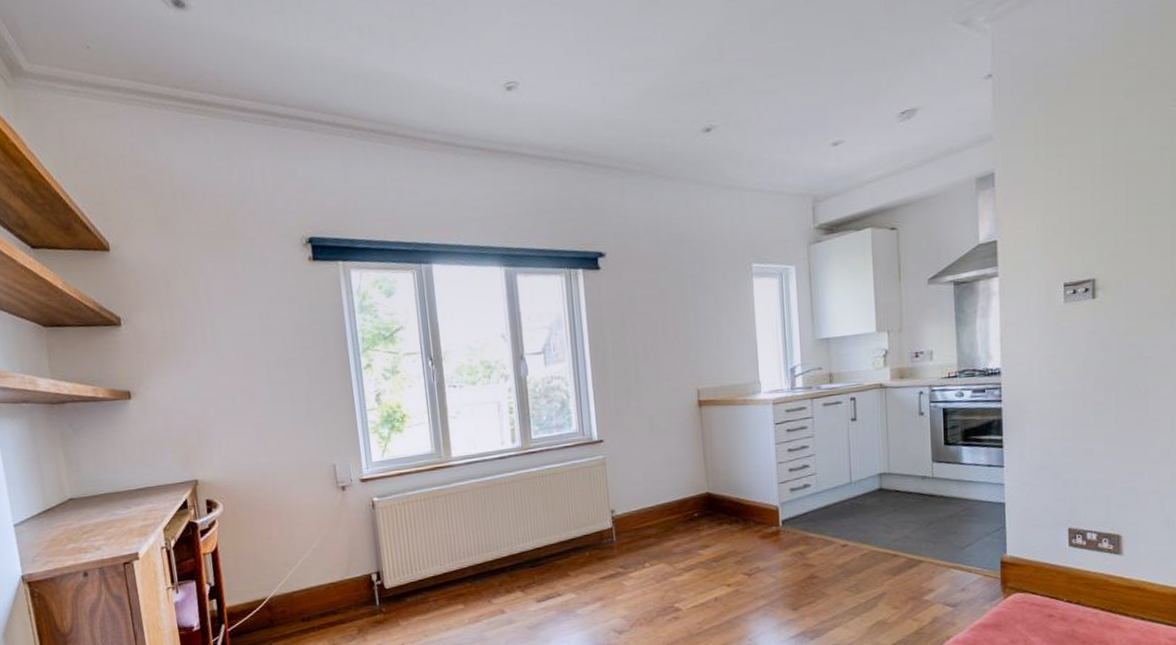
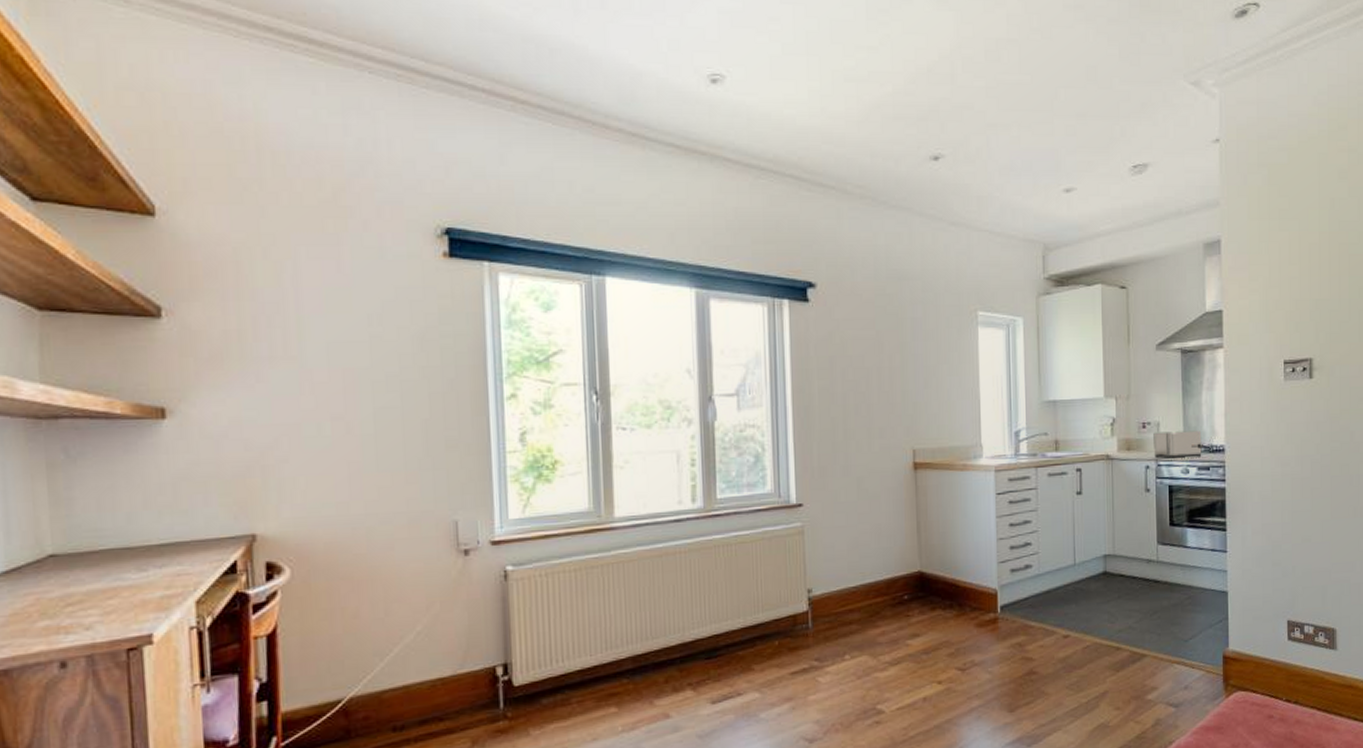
toaster: none [926,356,978,385] -> present [1153,430,1203,459]

